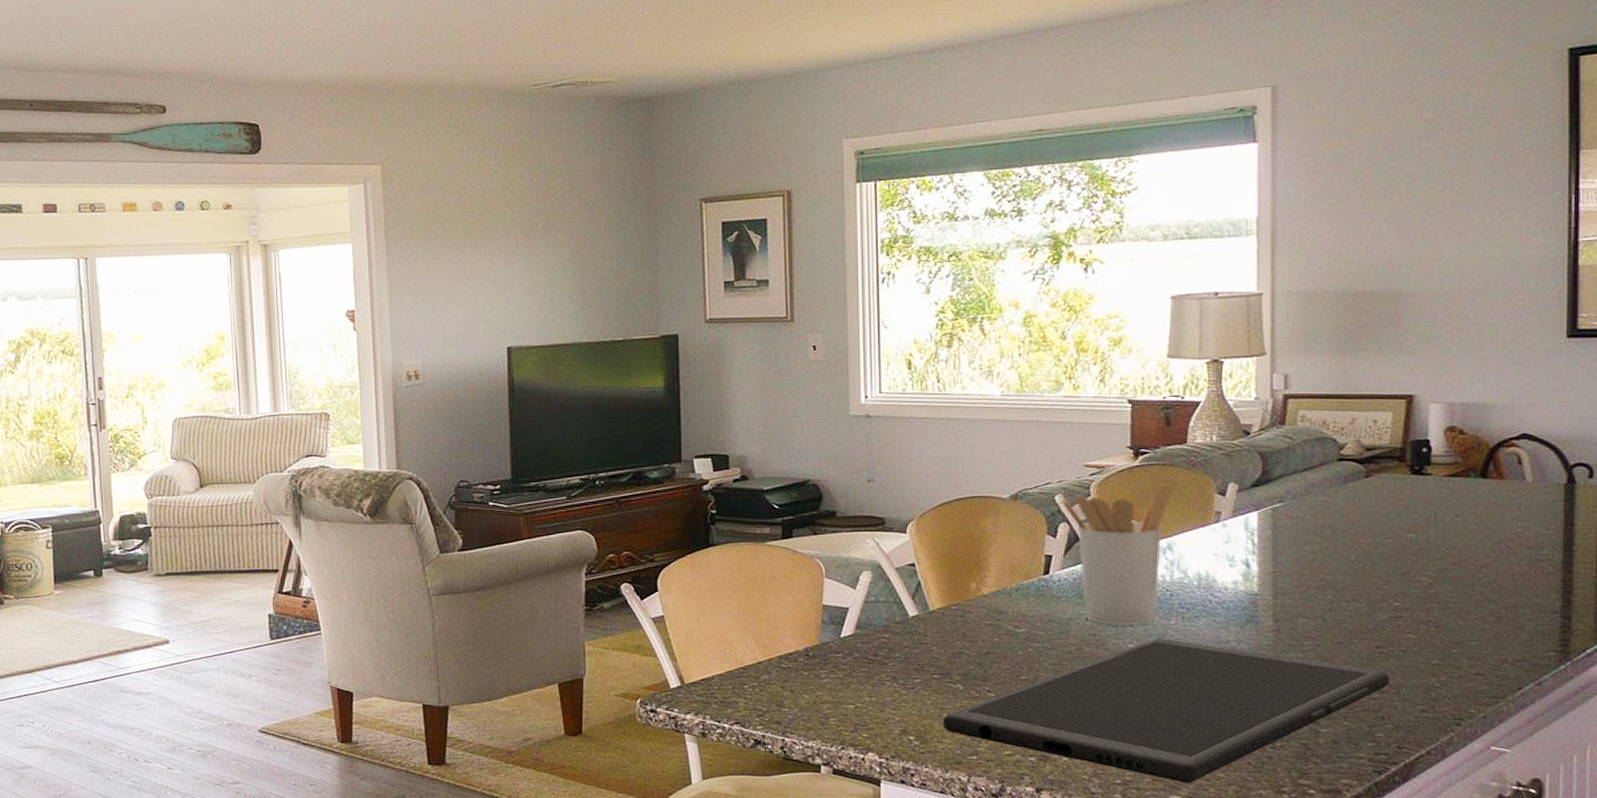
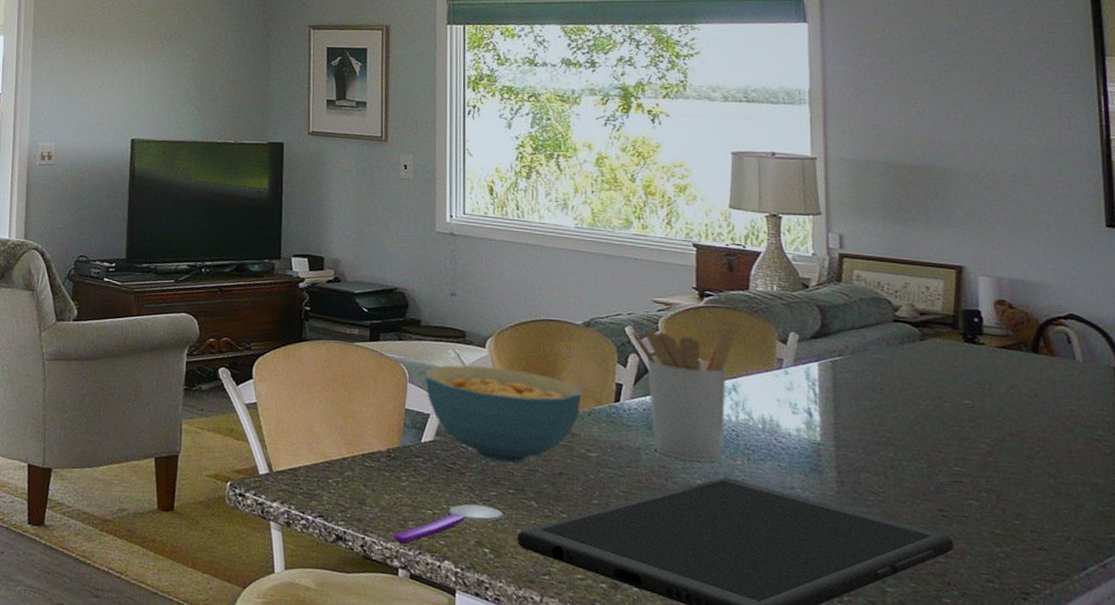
spoon: none [815,694,929,739] -> present [394,504,504,543]
cereal bowl: none [843,551,1009,649] -> present [425,365,582,464]

